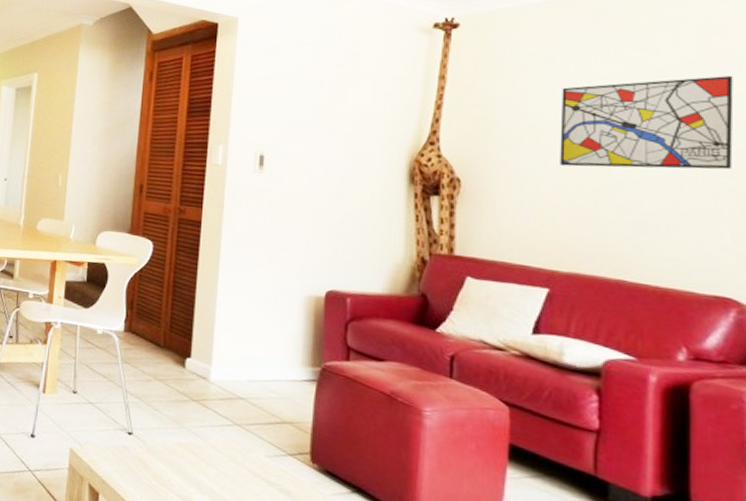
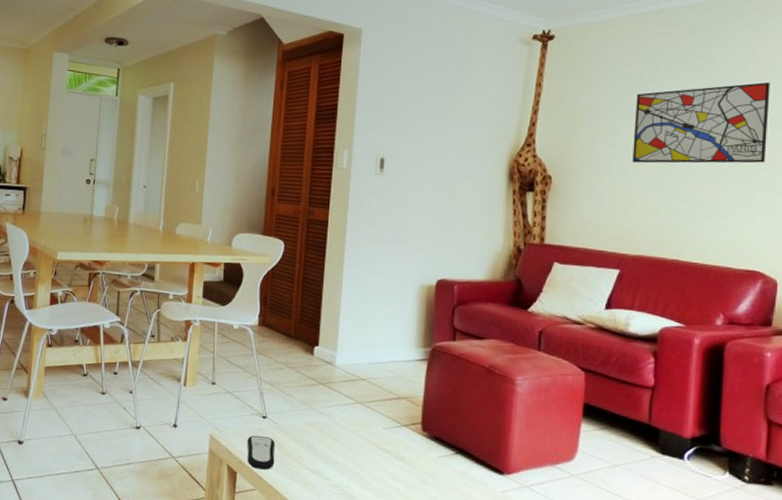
remote control: none [110,453,141,493] -> present [247,435,275,470]

